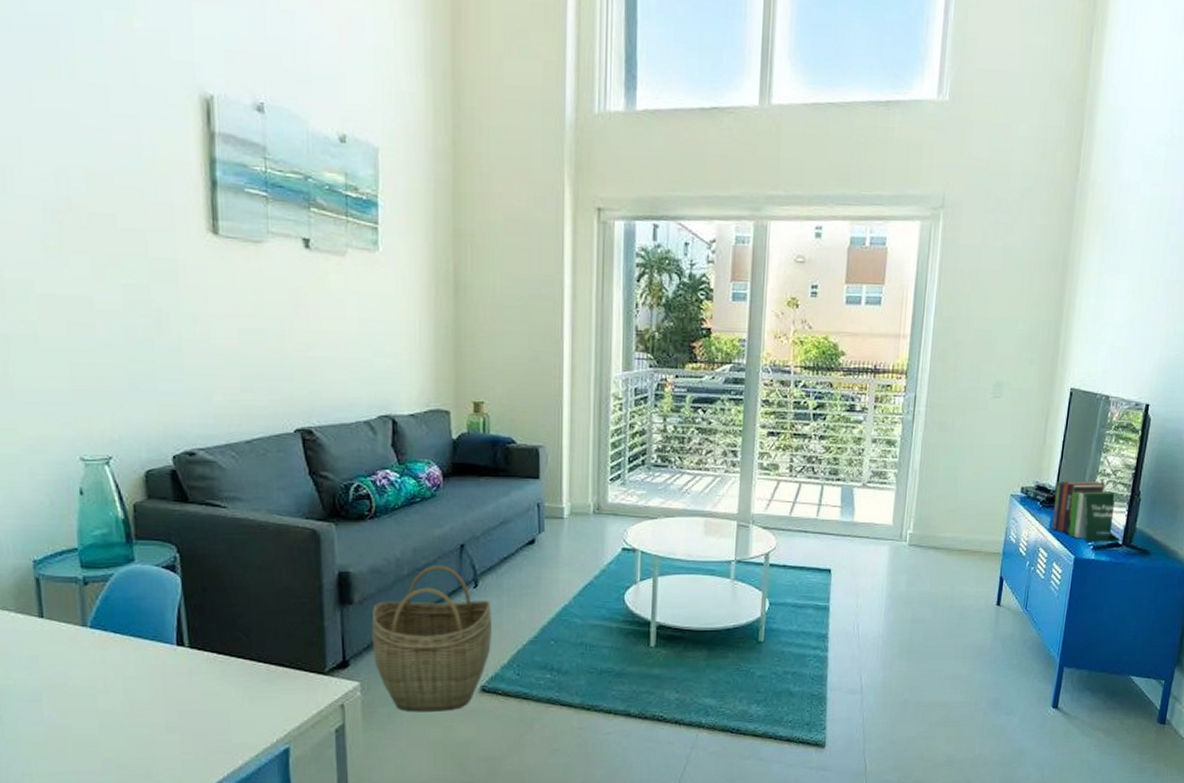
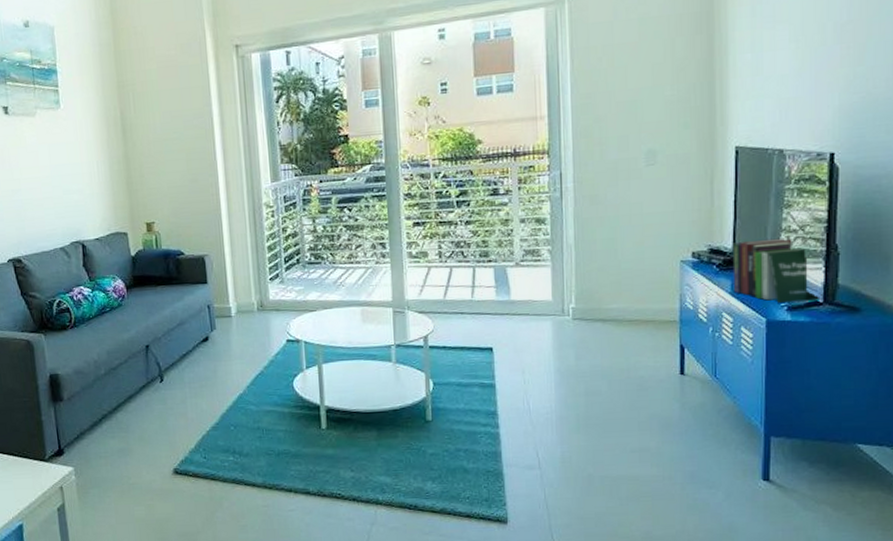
woven basket: present [371,565,493,712] -> none [79,364,180,493]

